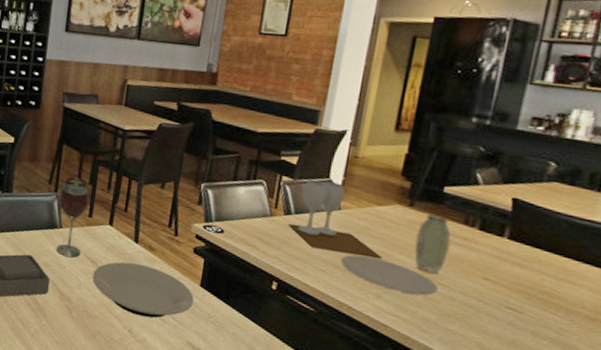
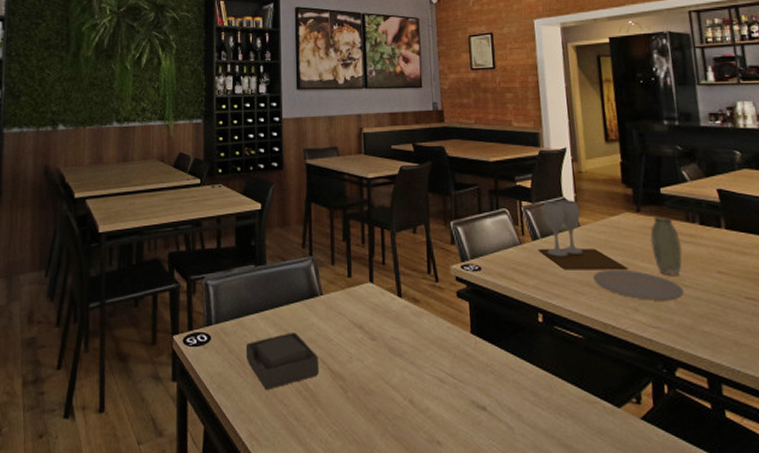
wineglass: present [56,177,90,258] -> none [315,237,346,327]
plate: present [92,262,194,318] -> none [362,321,468,381]

